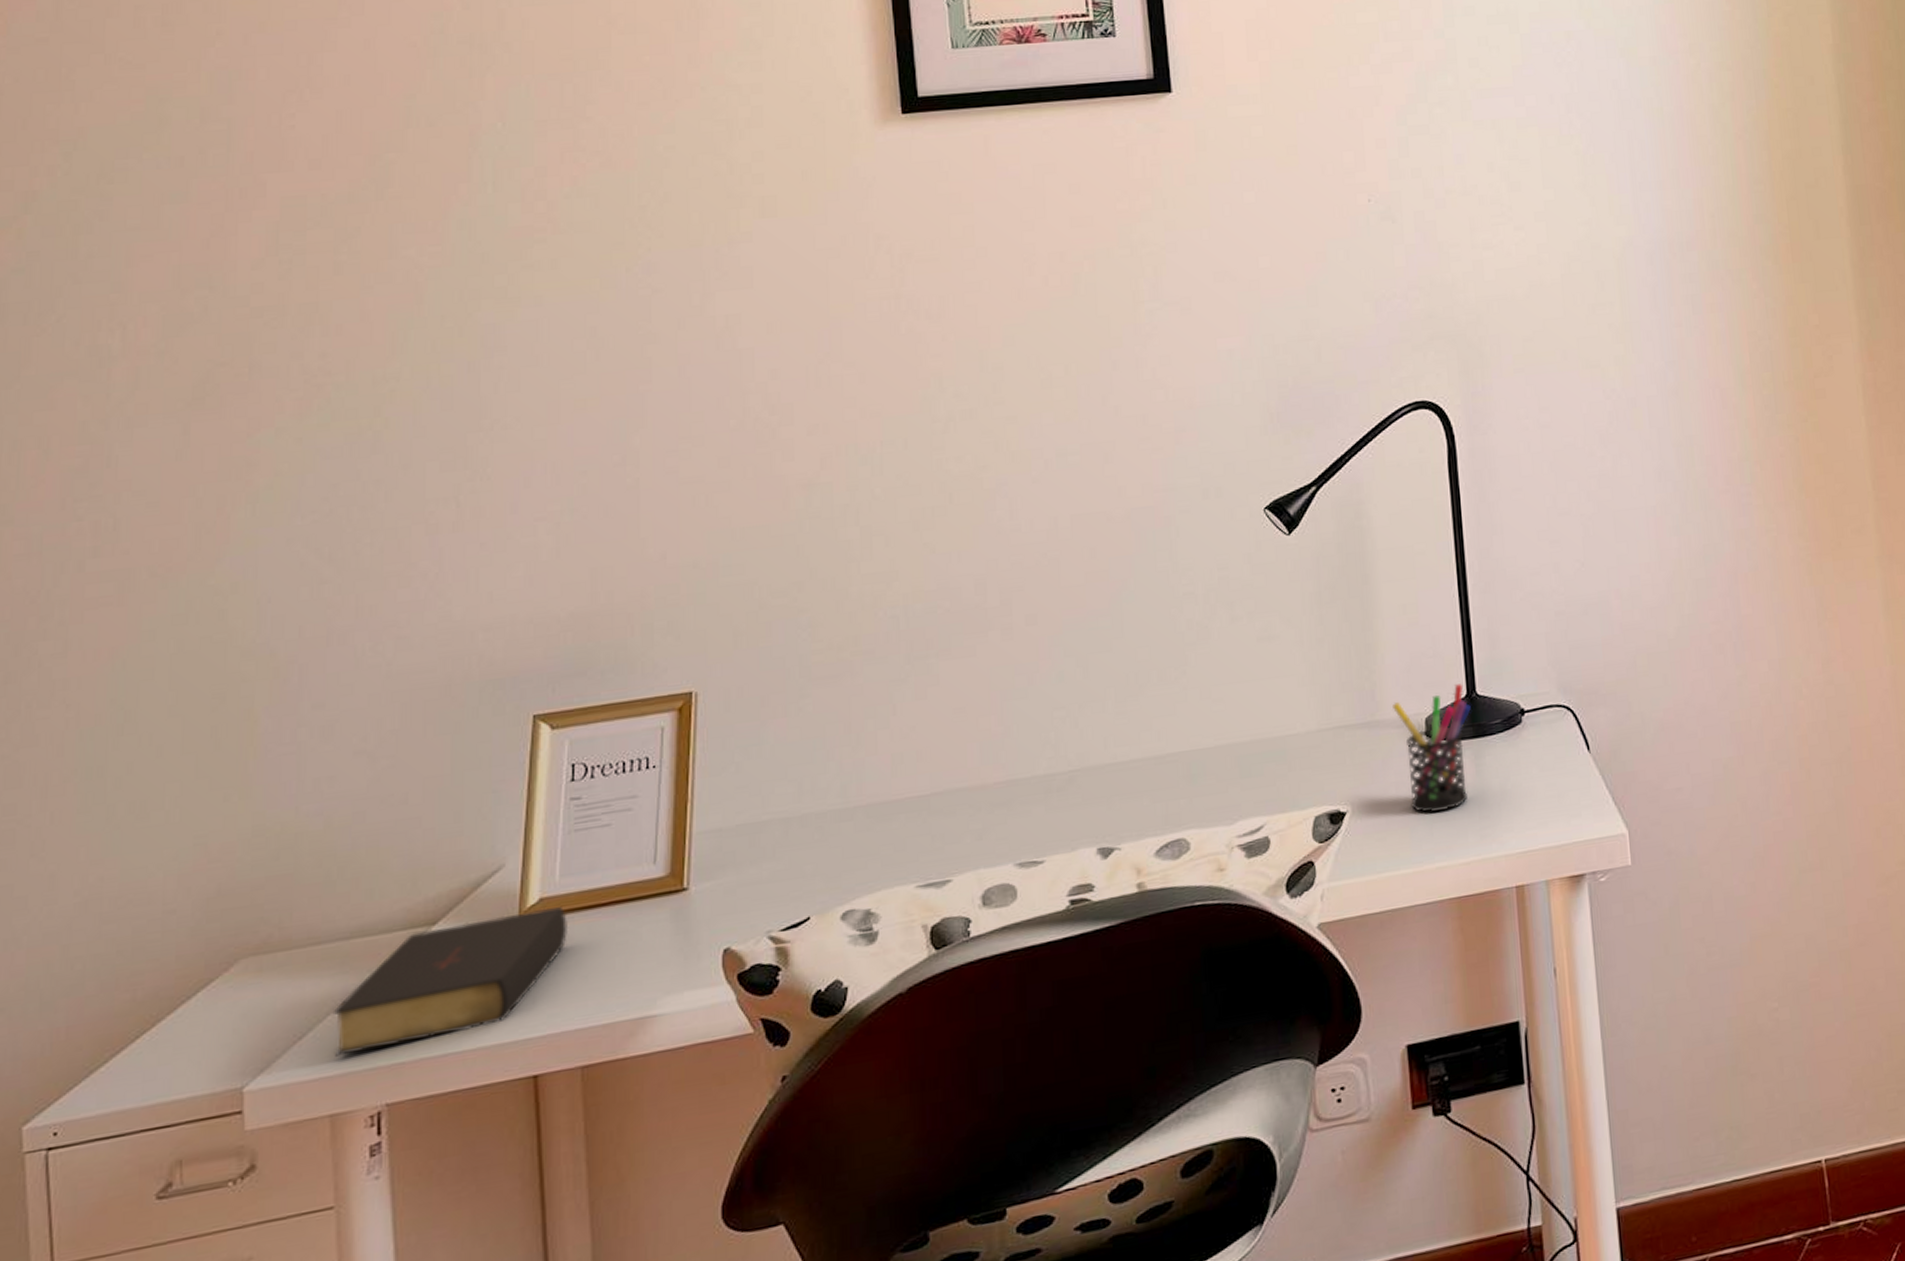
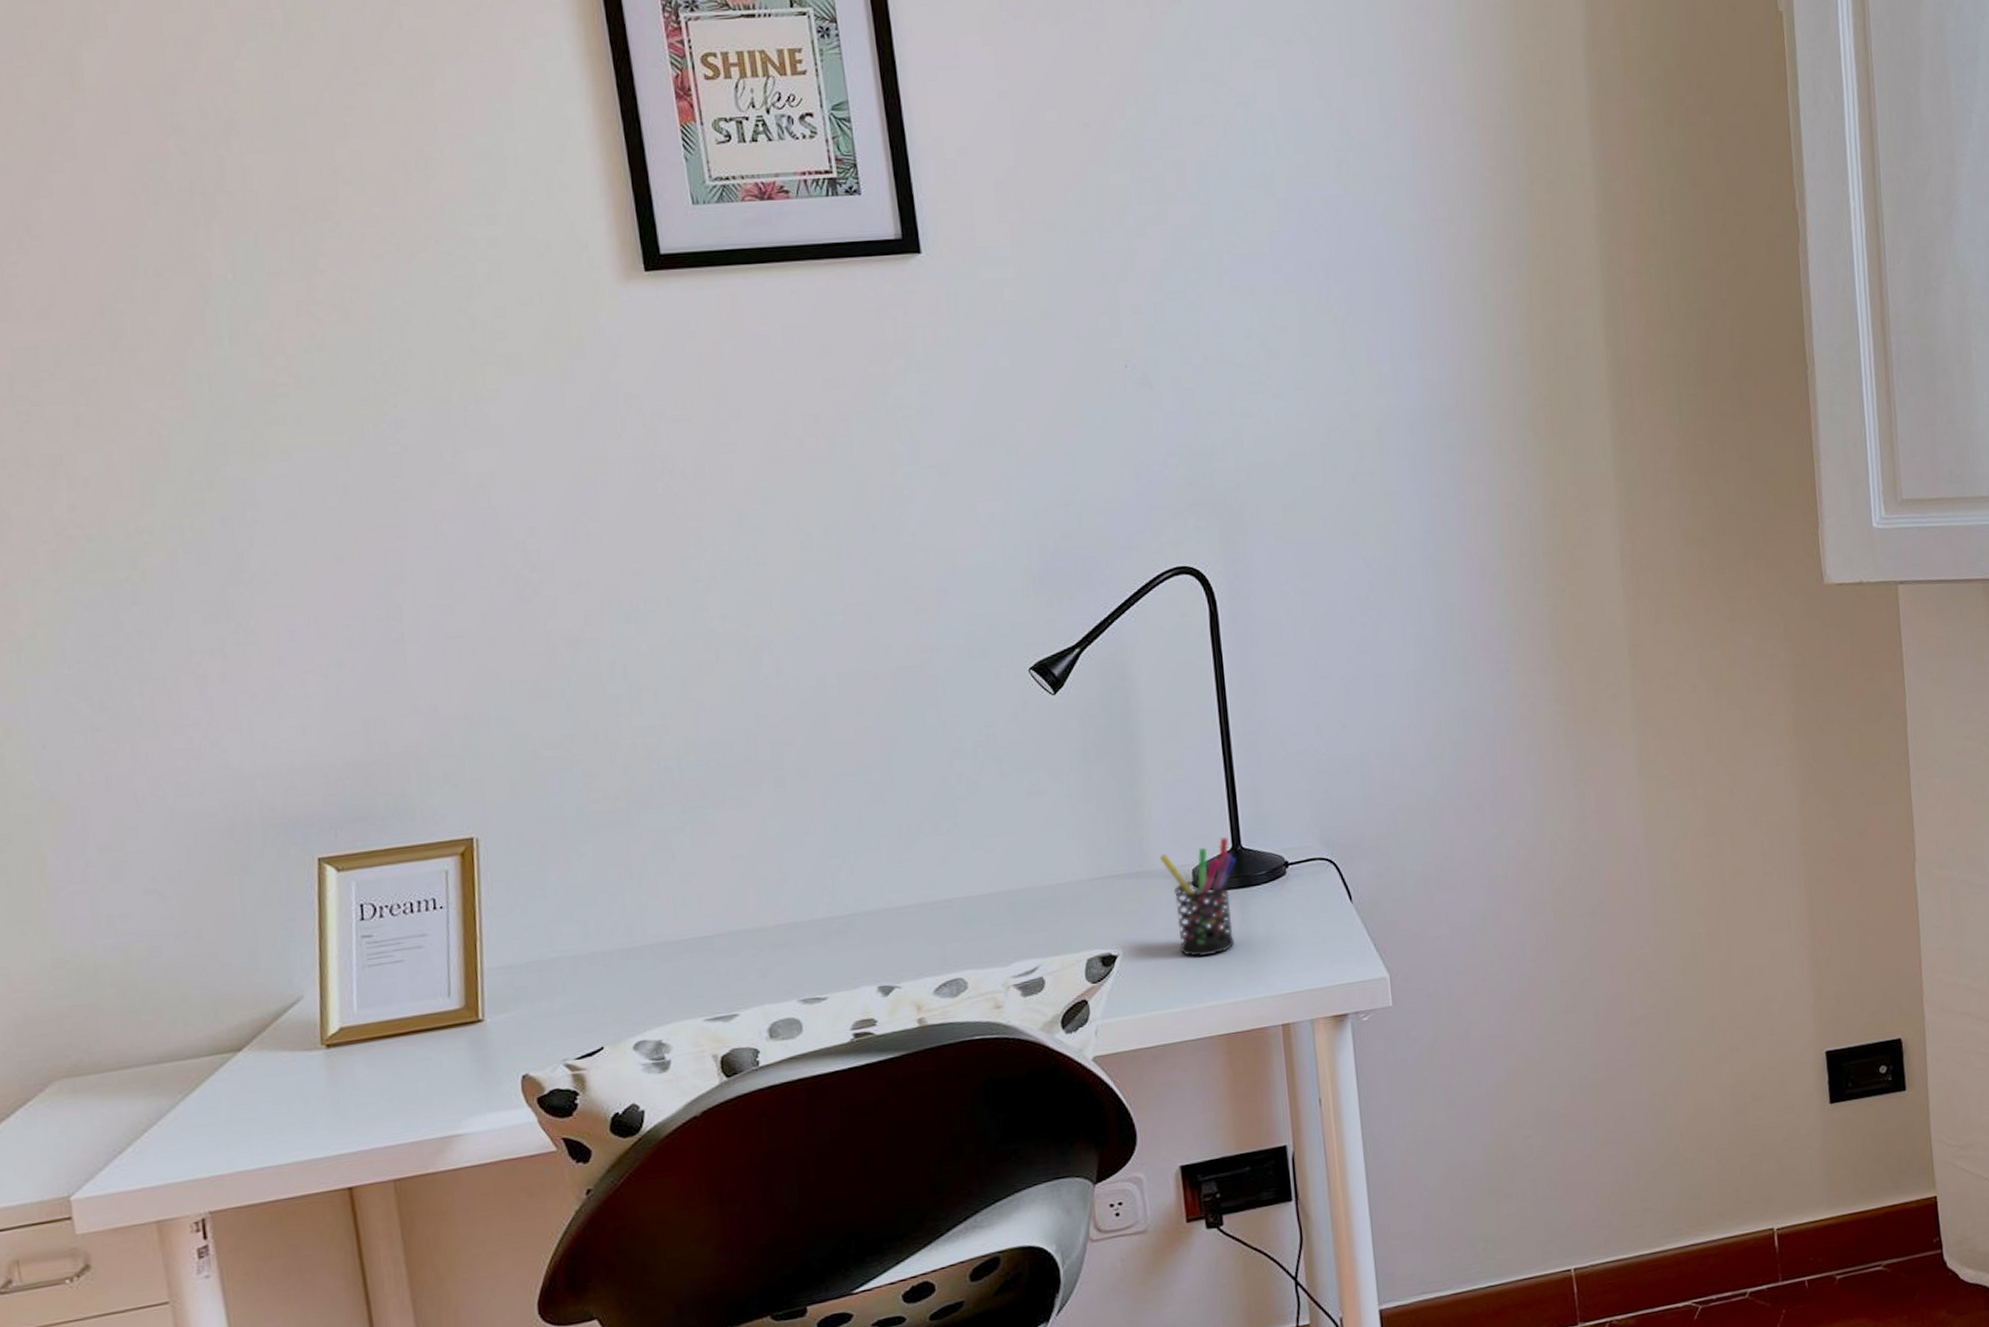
bible: present [332,907,569,1057] -> none [149,1036,371,1169]

